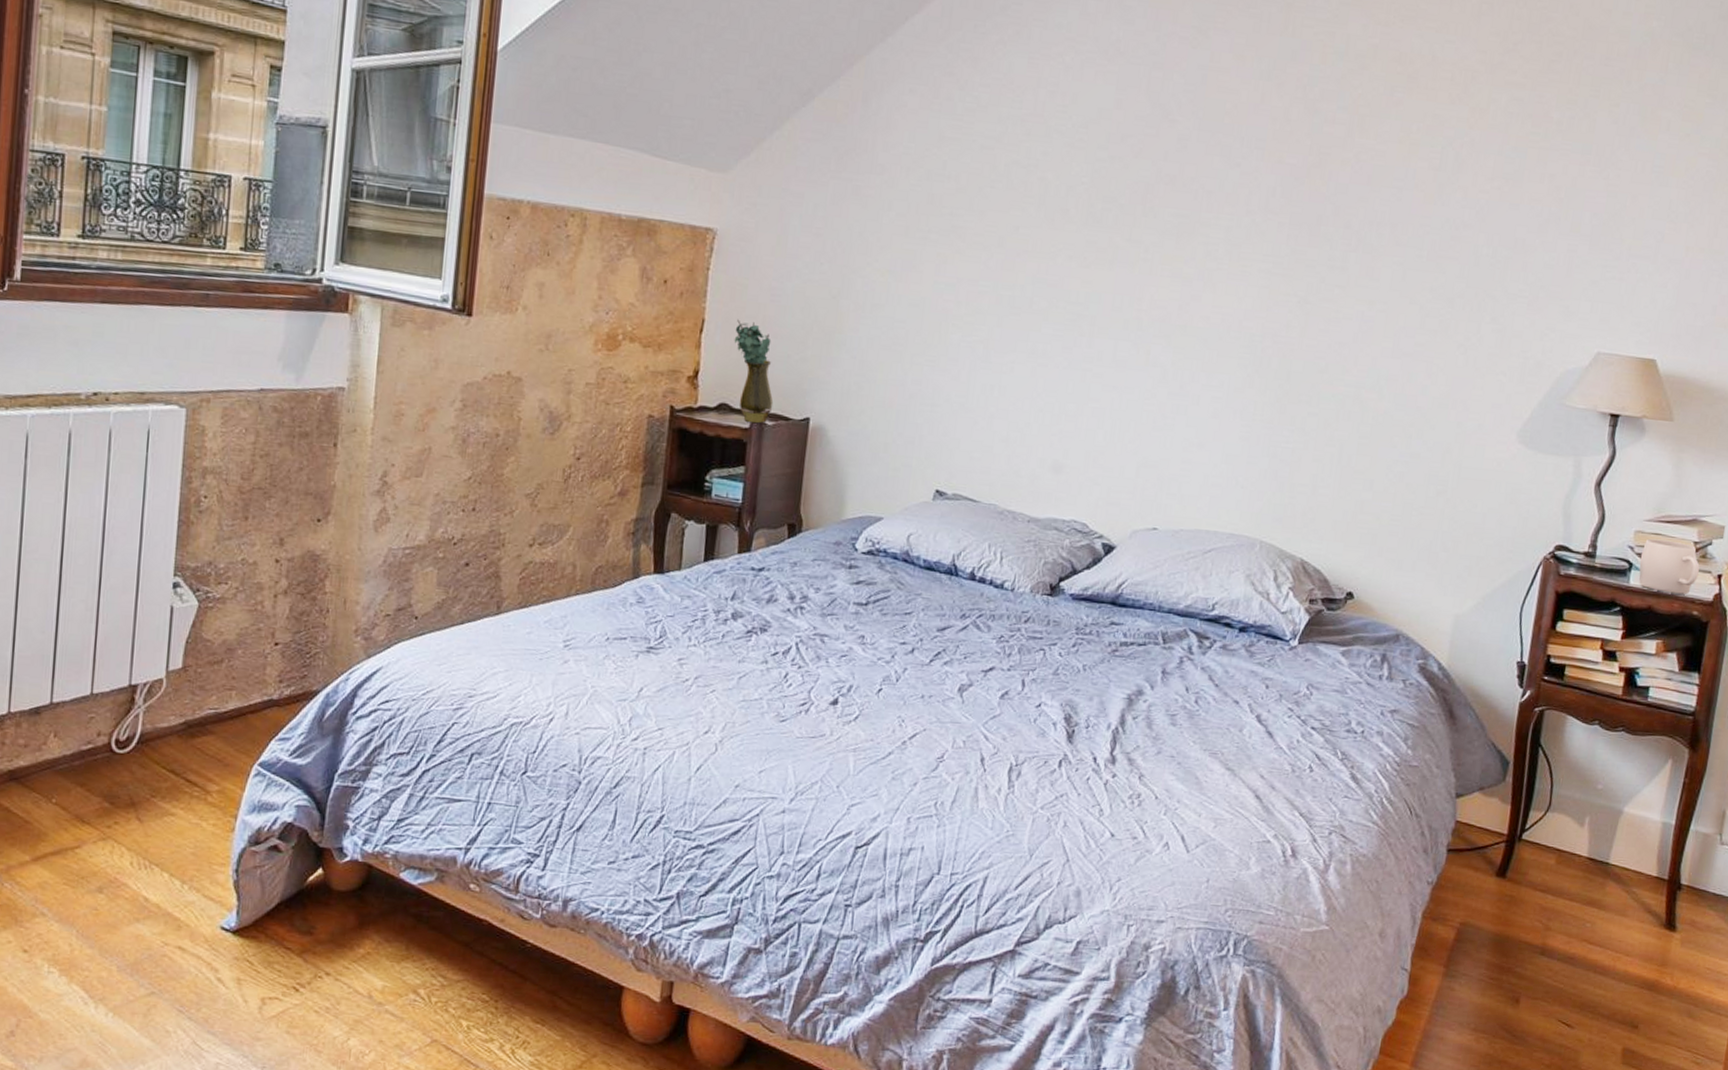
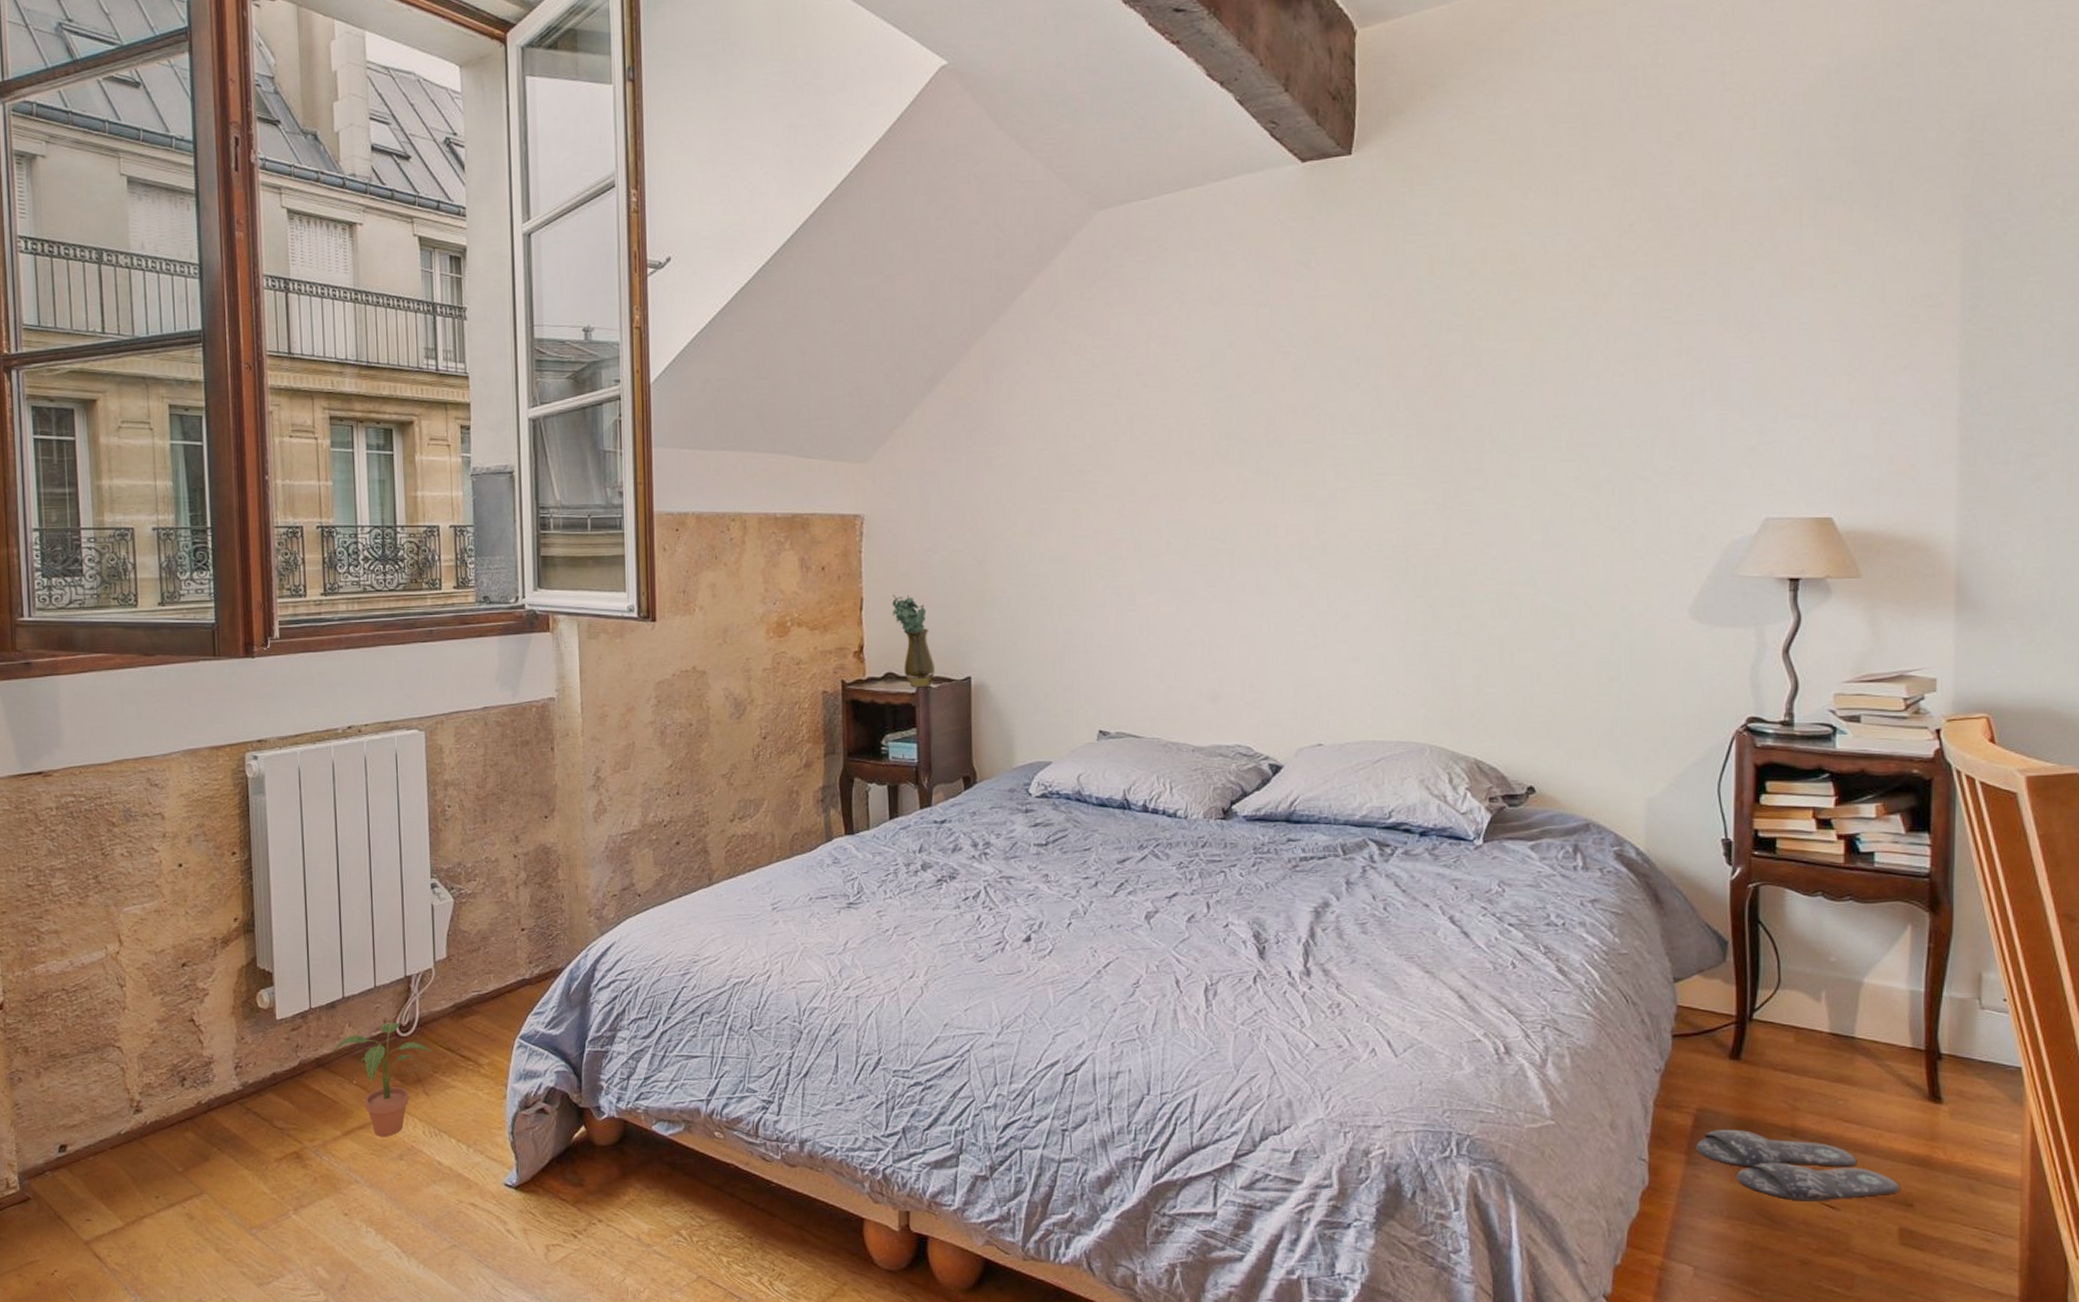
potted plant: none [28,736,153,865] -> present [331,1022,433,1136]
slippers: none [1454,944,1630,1019] -> present [1696,1130,1901,1202]
mug: present [1639,538,1700,595] -> none [1844,699,1913,754]

